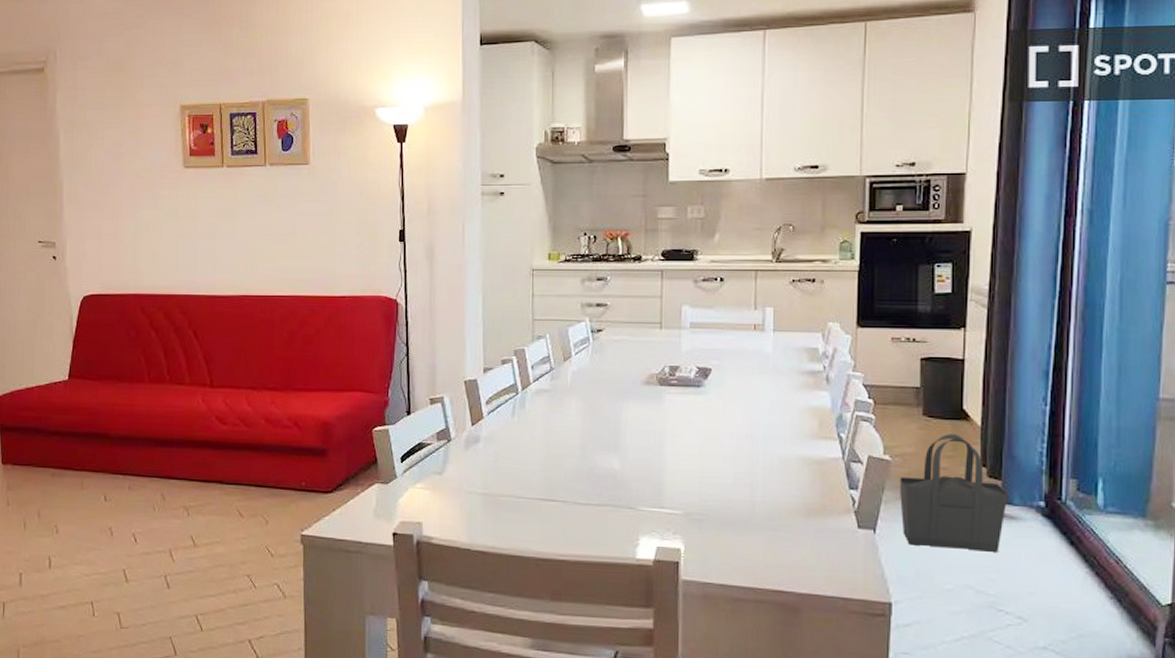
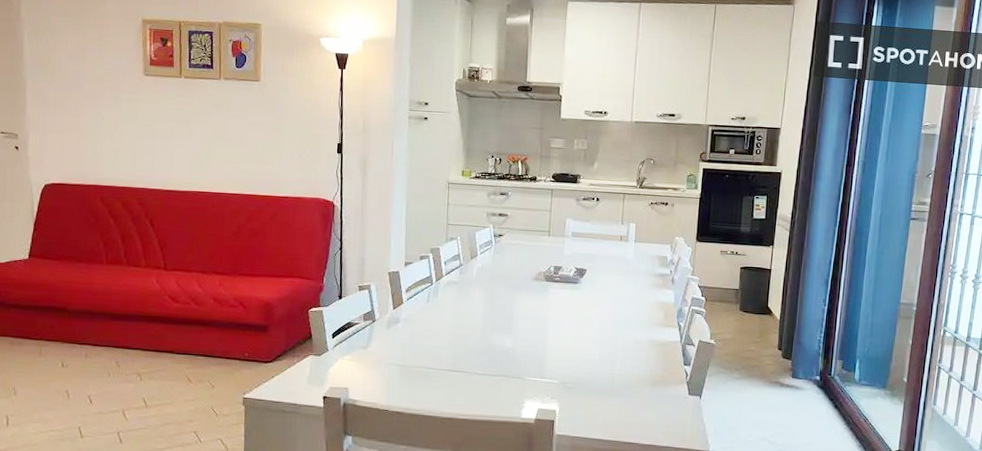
shopping bag: present [900,434,1008,552] -> none [720,325,795,413]

